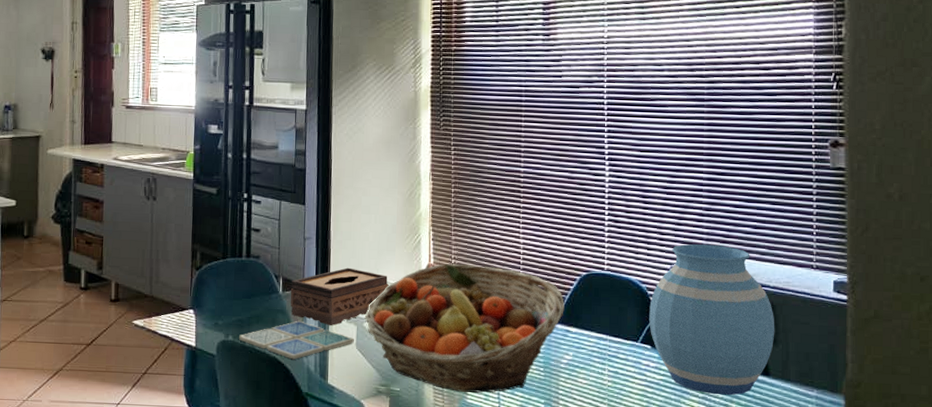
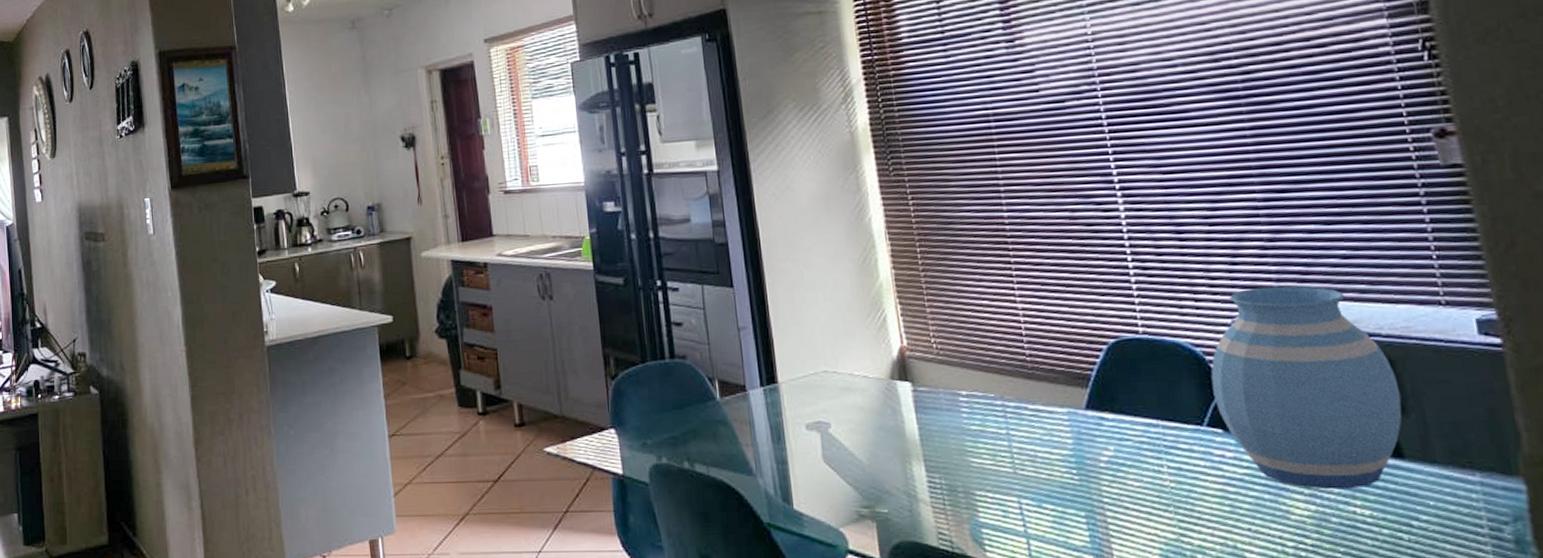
drink coaster: present [239,320,354,360] -> none [675,432,820,482]
tissue box: present [290,267,389,325] -> none [730,360,854,435]
fruit basket: present [364,263,565,393] -> none [828,342,1093,510]

